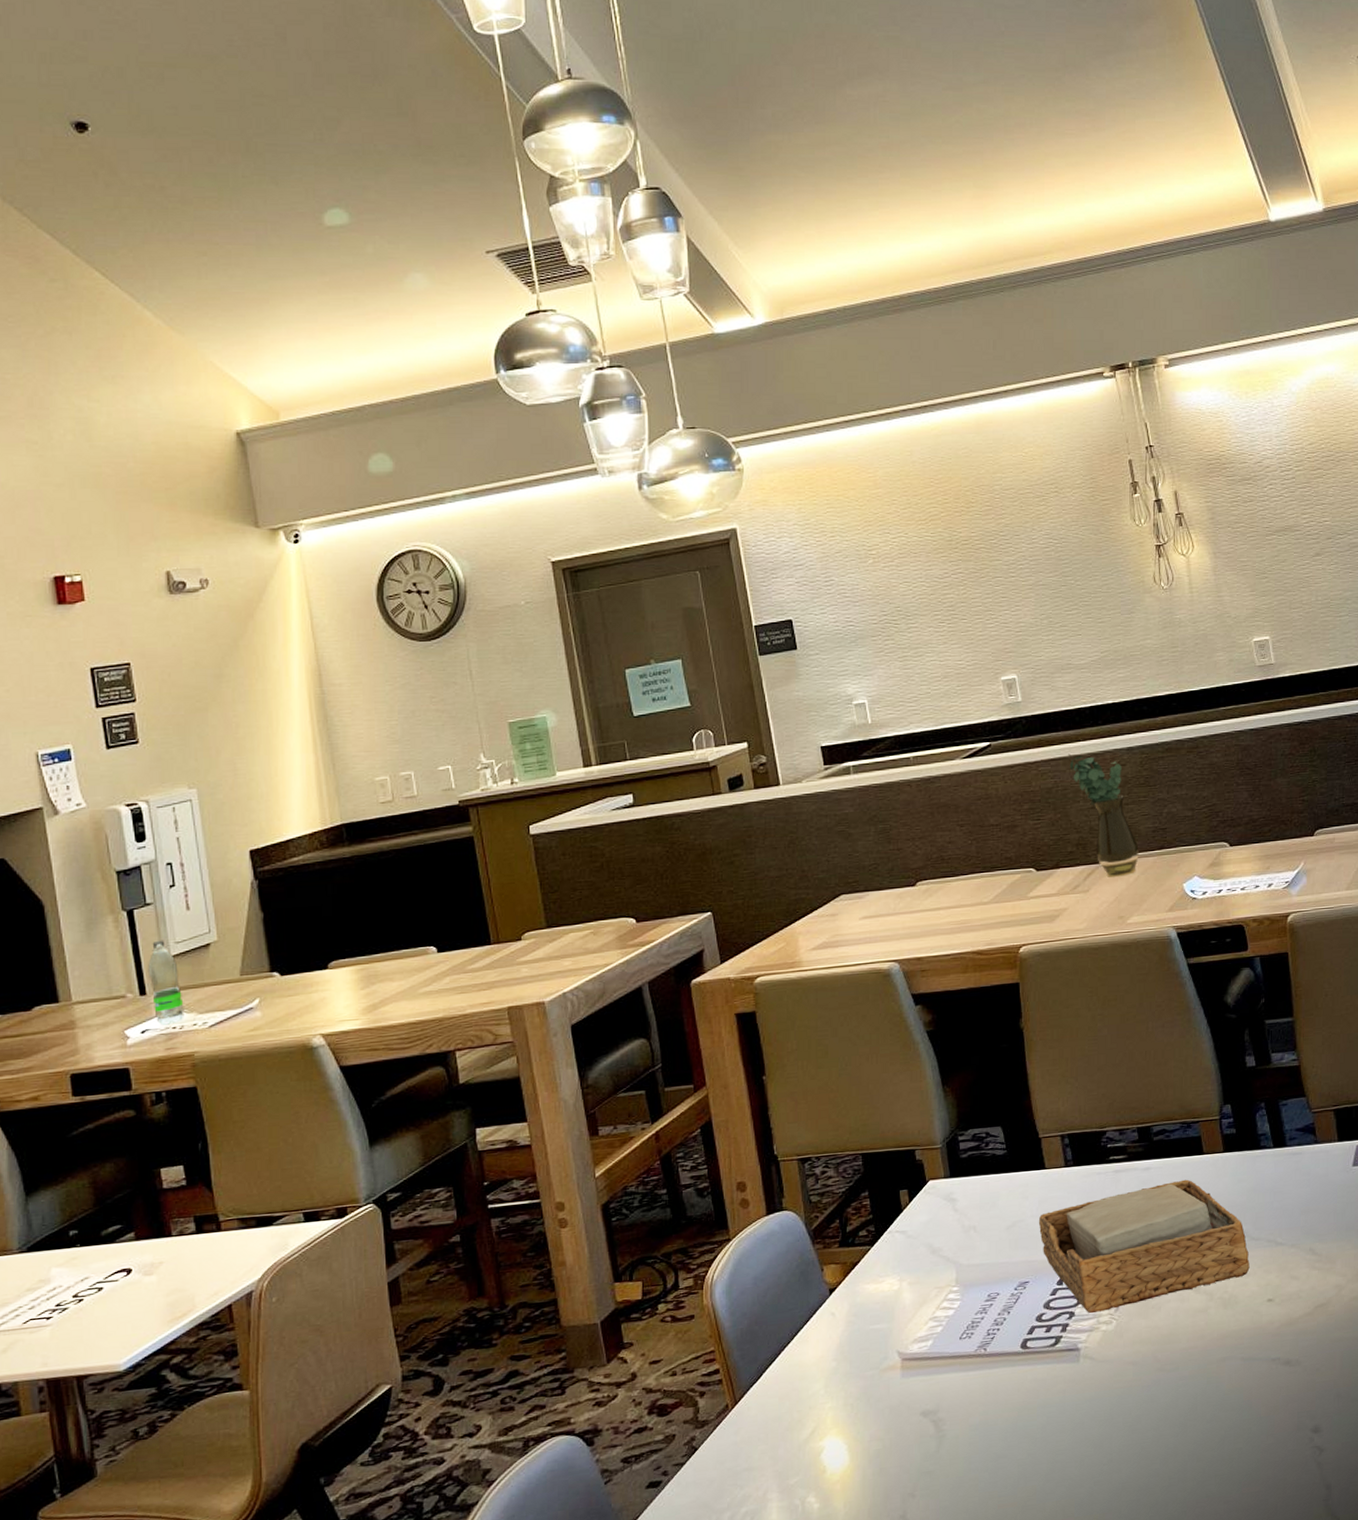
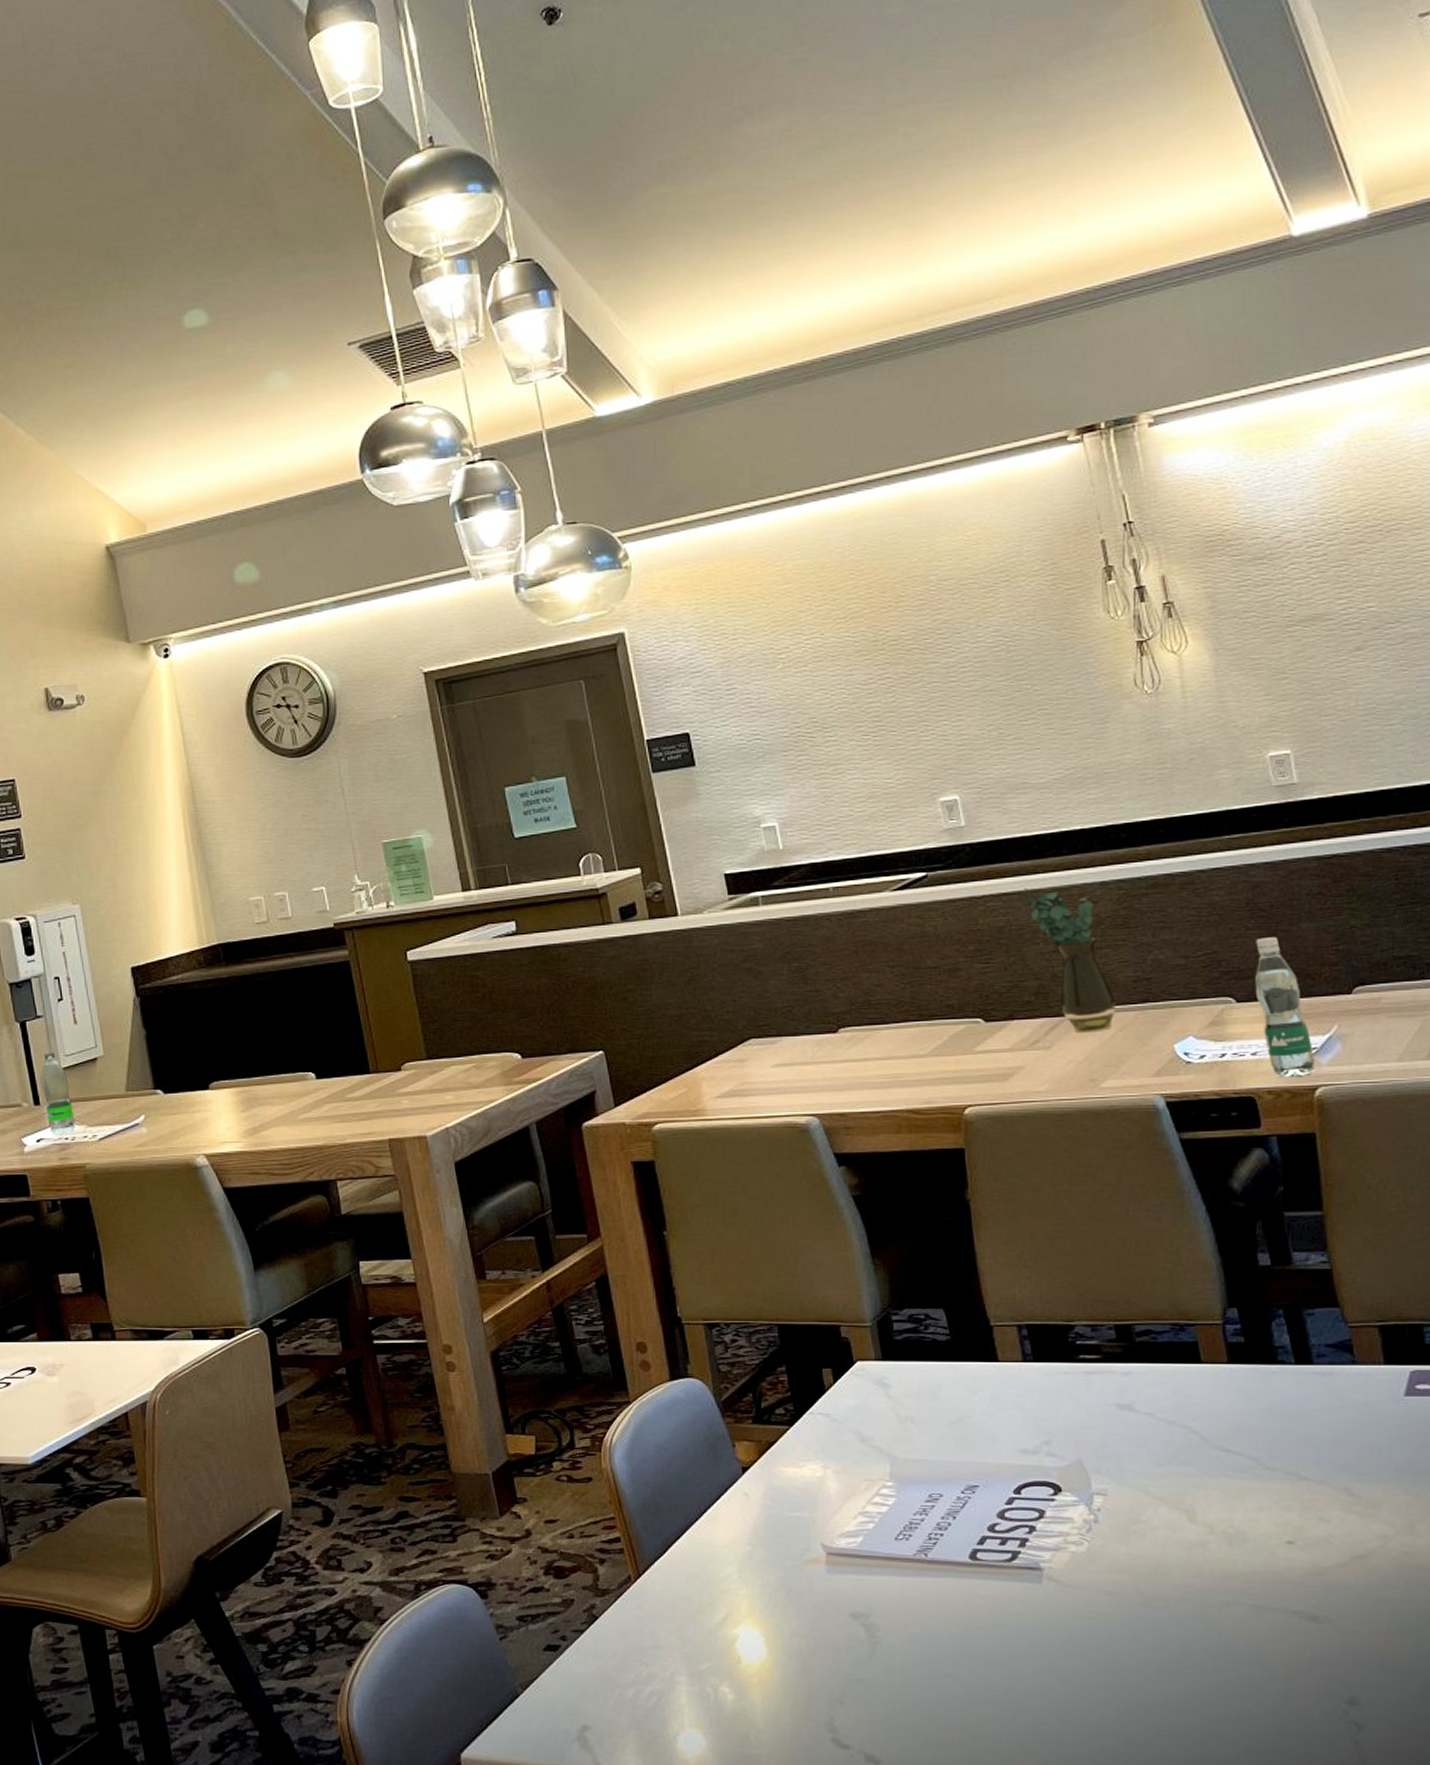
napkin holder: present [1038,1179,1250,1313] -> none [990,1390,1263,1530]
bottle: none [1242,791,1287,907] -> present [1254,937,1314,1077]

